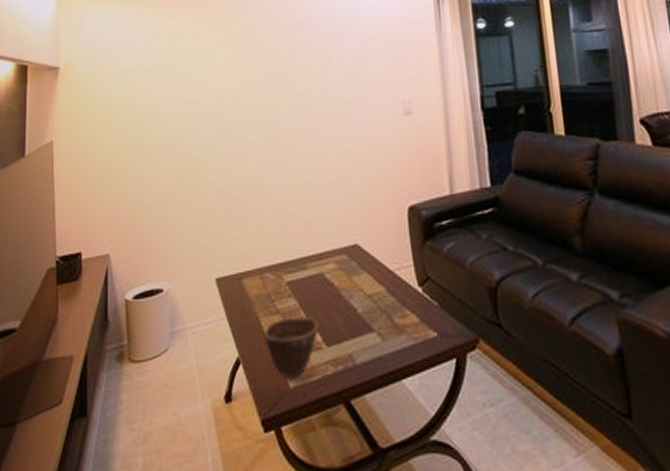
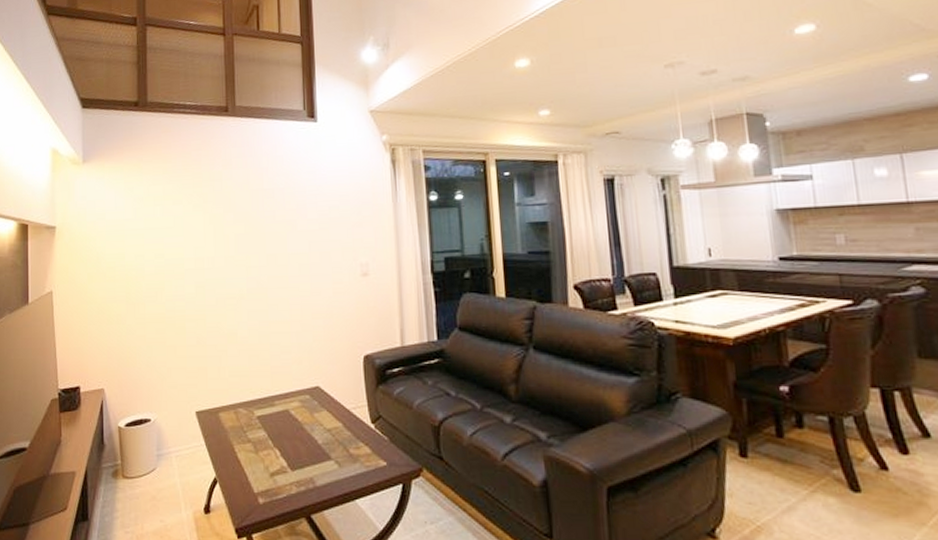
bowl: present [264,316,319,378] -> none [237,445,285,496]

